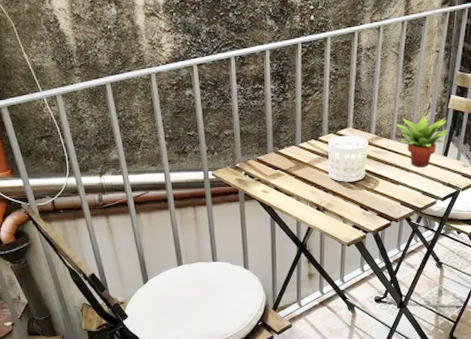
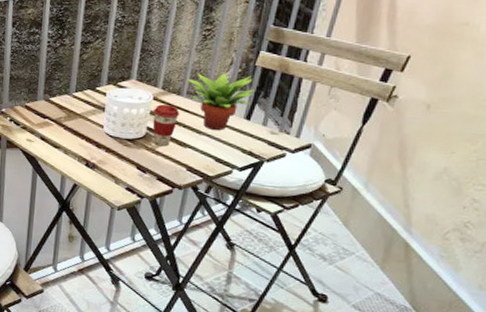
coffee cup: none [370,148,391,186] -> present [152,104,179,147]

